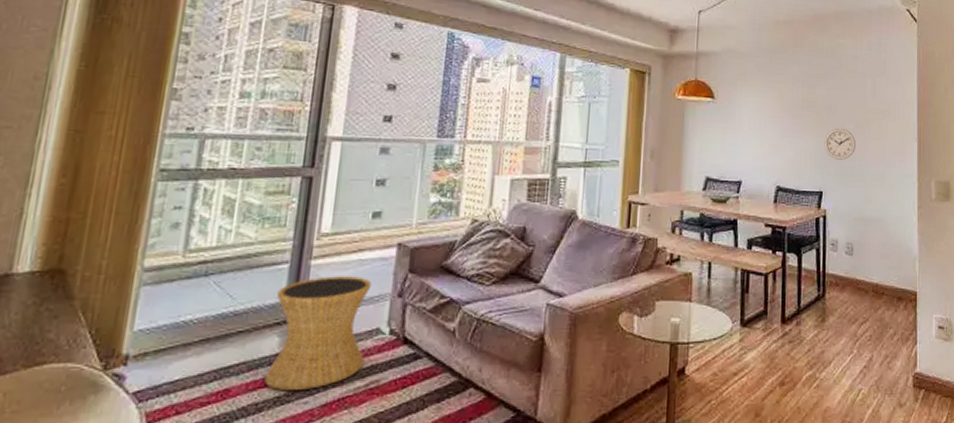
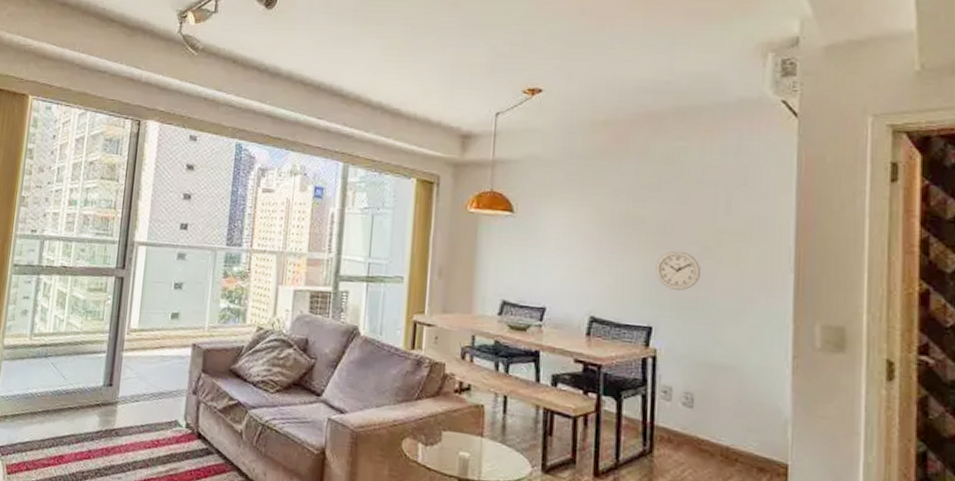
side table: present [264,276,372,391] -> none [88,368,171,467]

